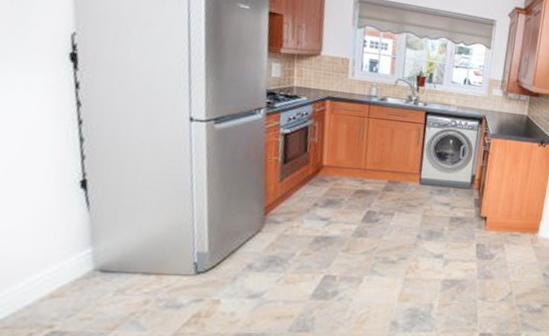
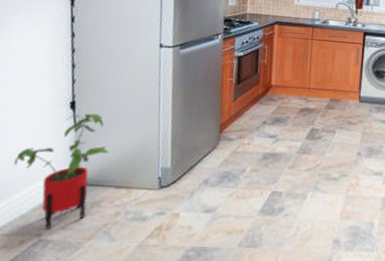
house plant: none [11,193,133,320] -> present [13,113,109,230]

